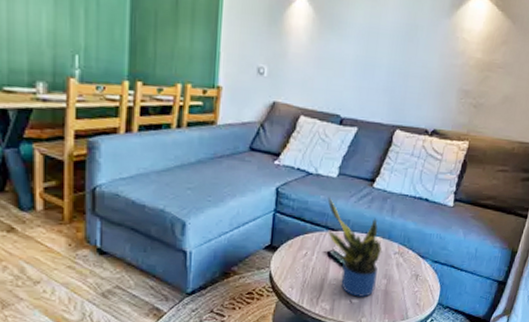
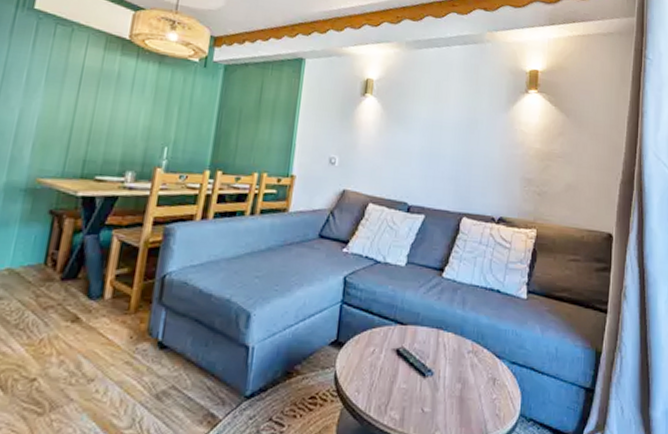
potted plant: present [327,196,383,297] -> none [395,286,455,405]

